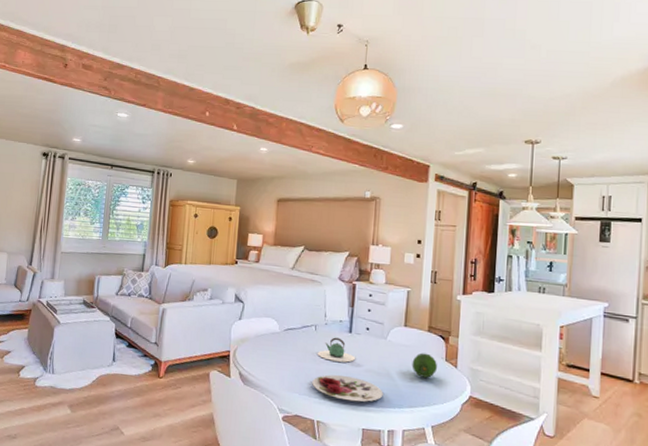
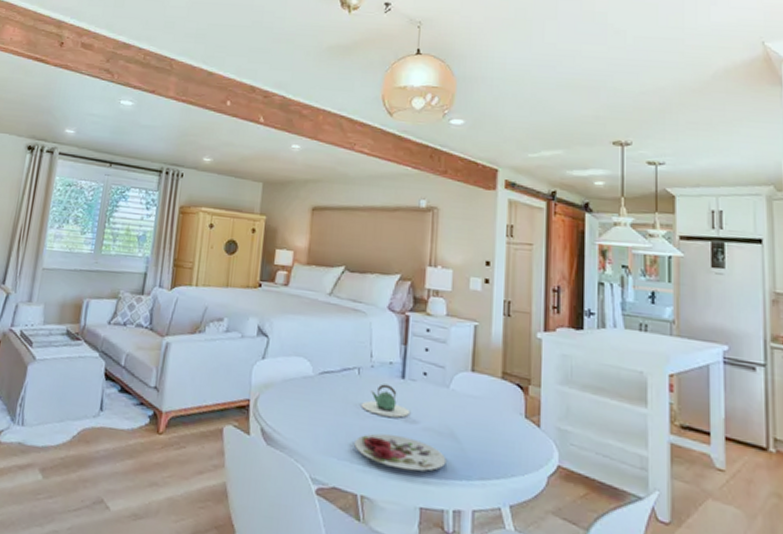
fruit: present [412,353,438,378] -> none [482,406,516,440]

